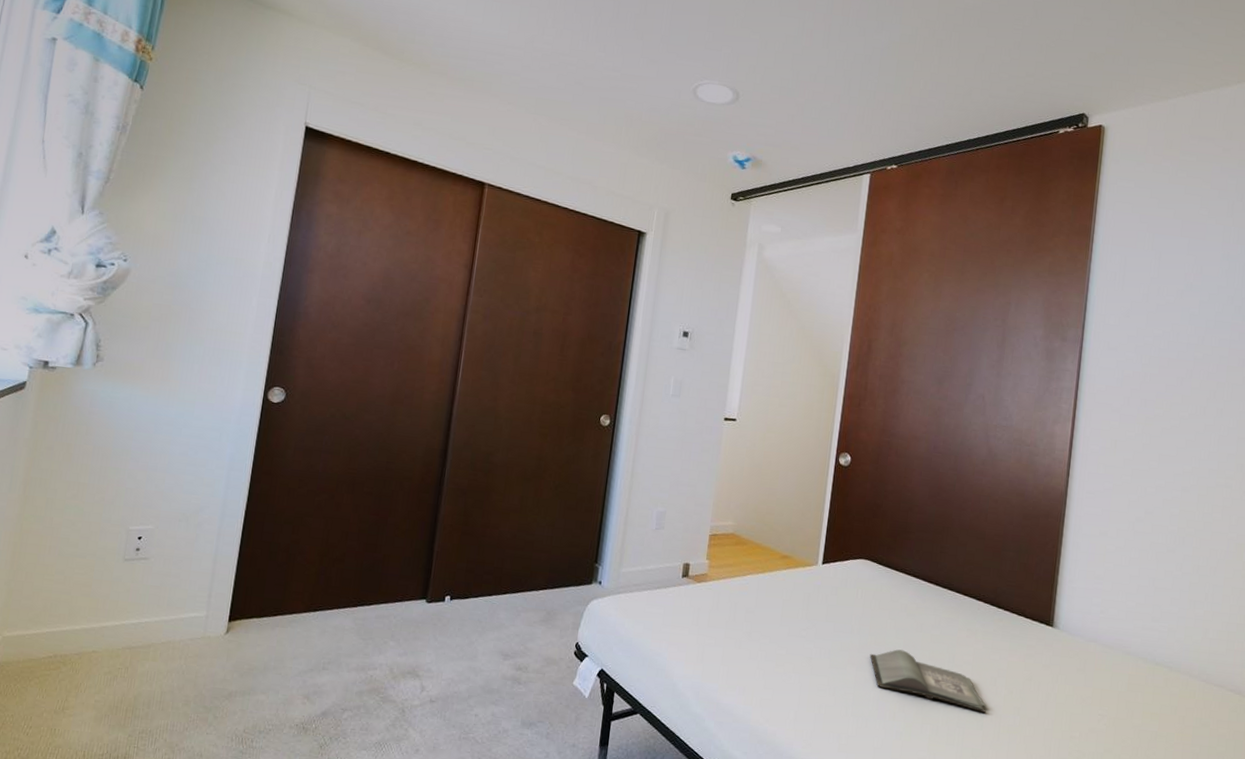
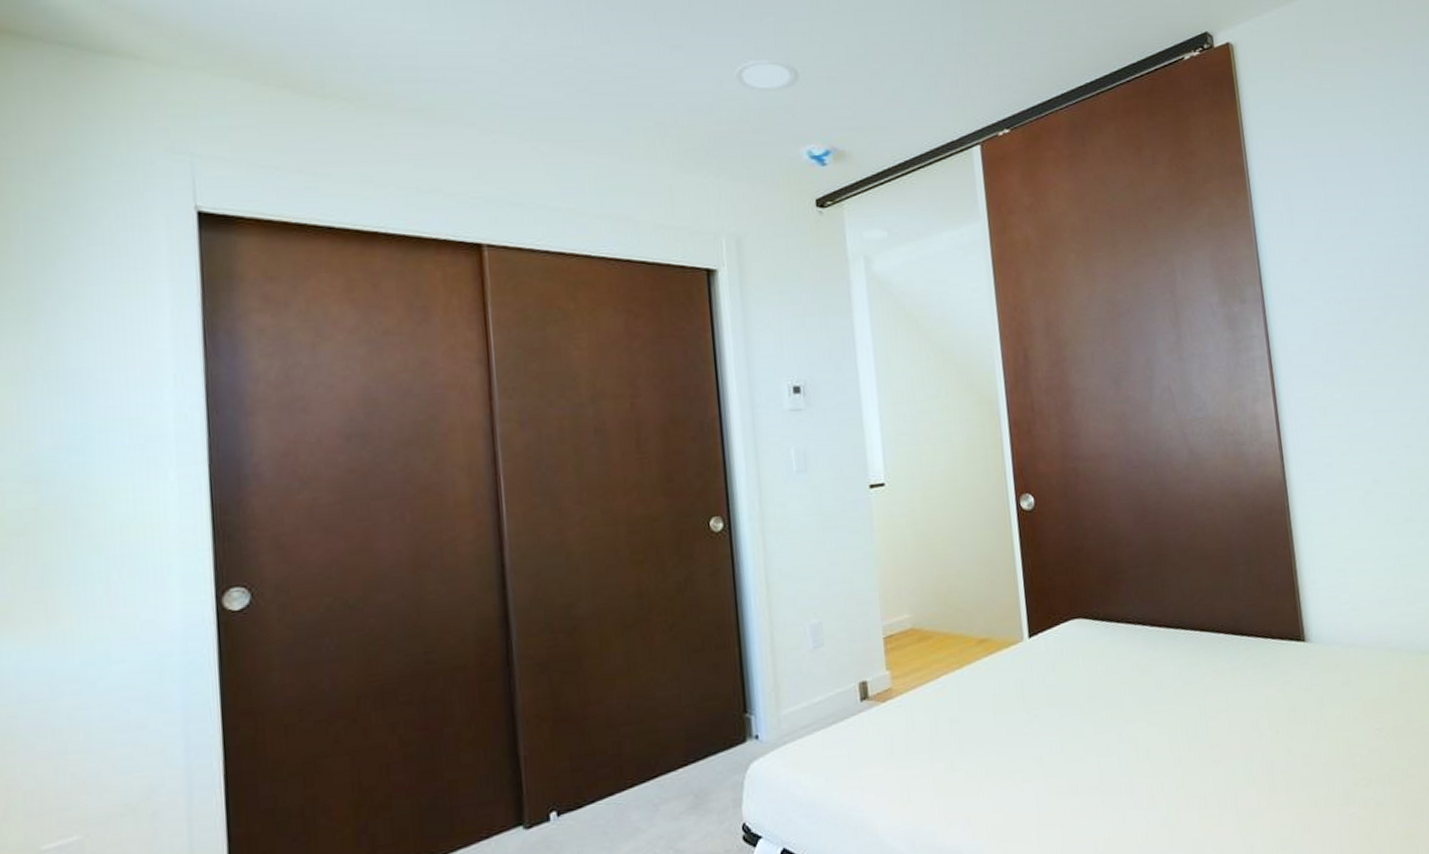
hardback book: present [869,649,986,714] -> none [1109,716,1255,771]

